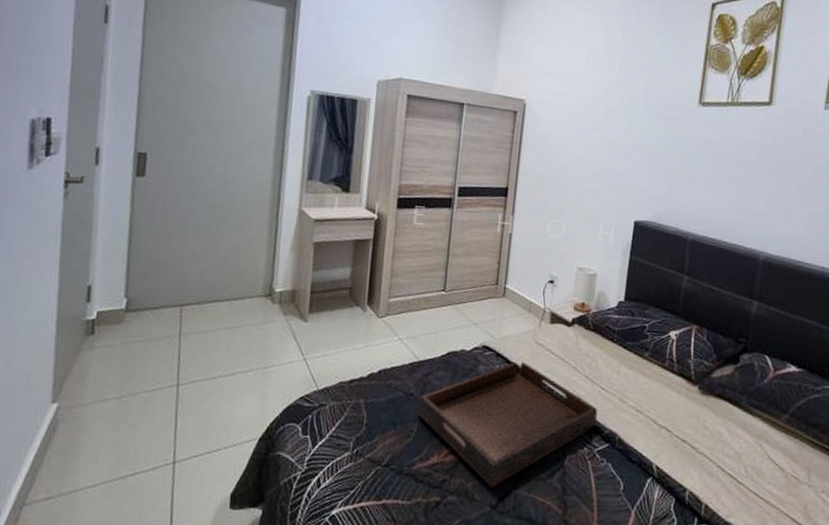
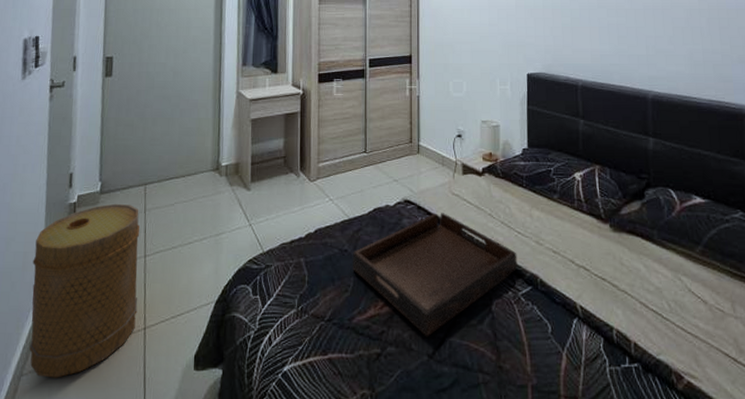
basket: none [33,324,173,510] -> present [29,203,140,378]

